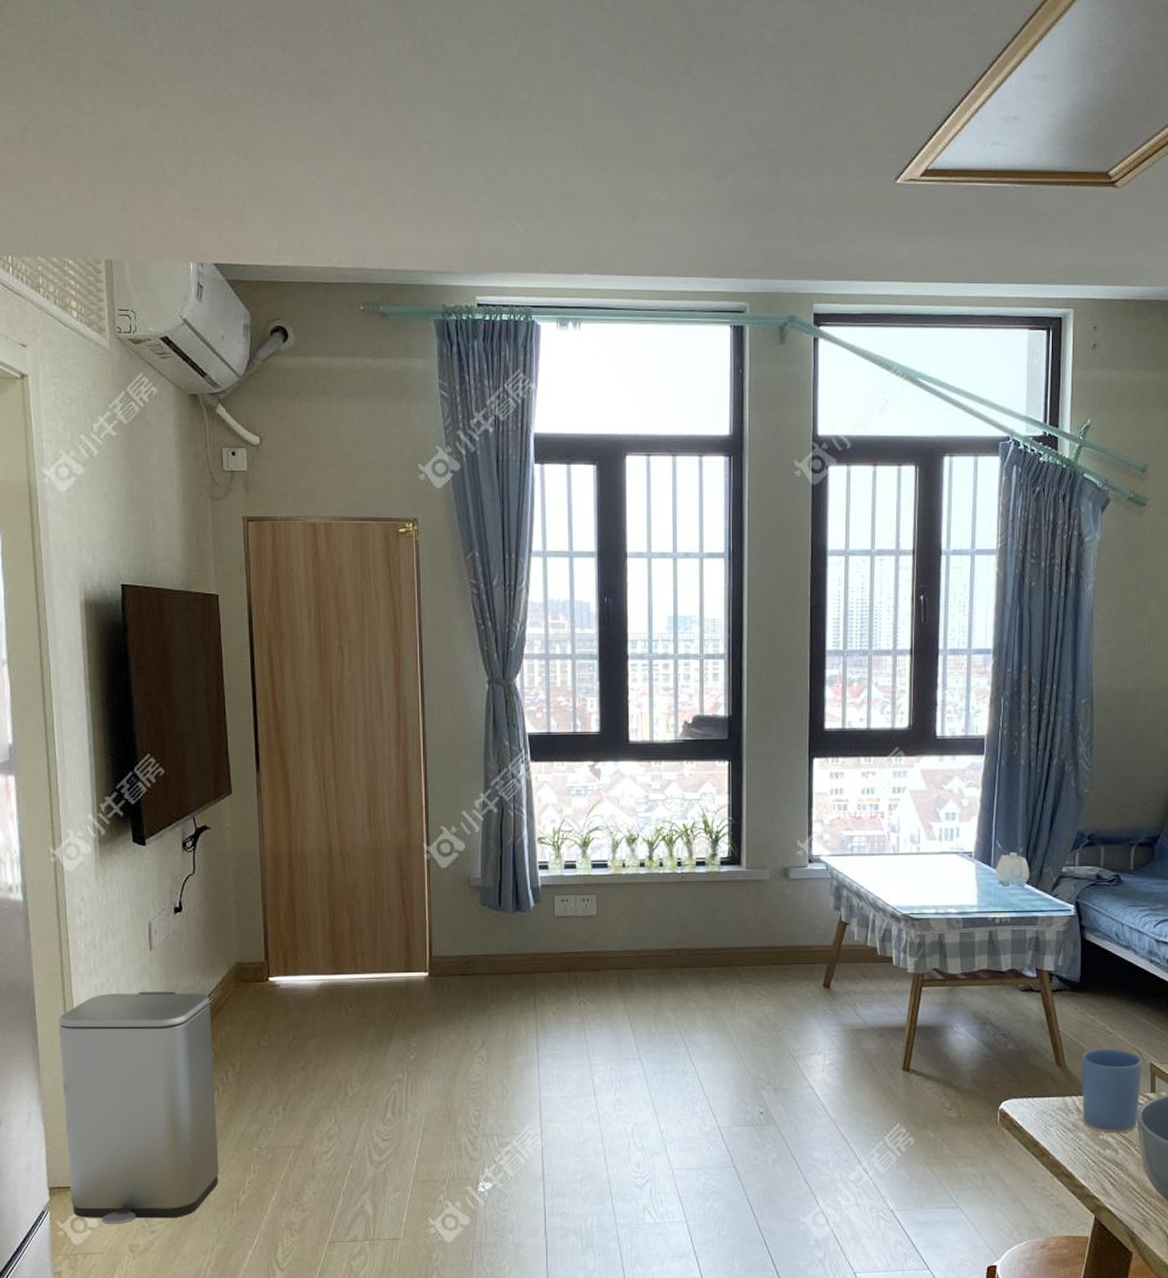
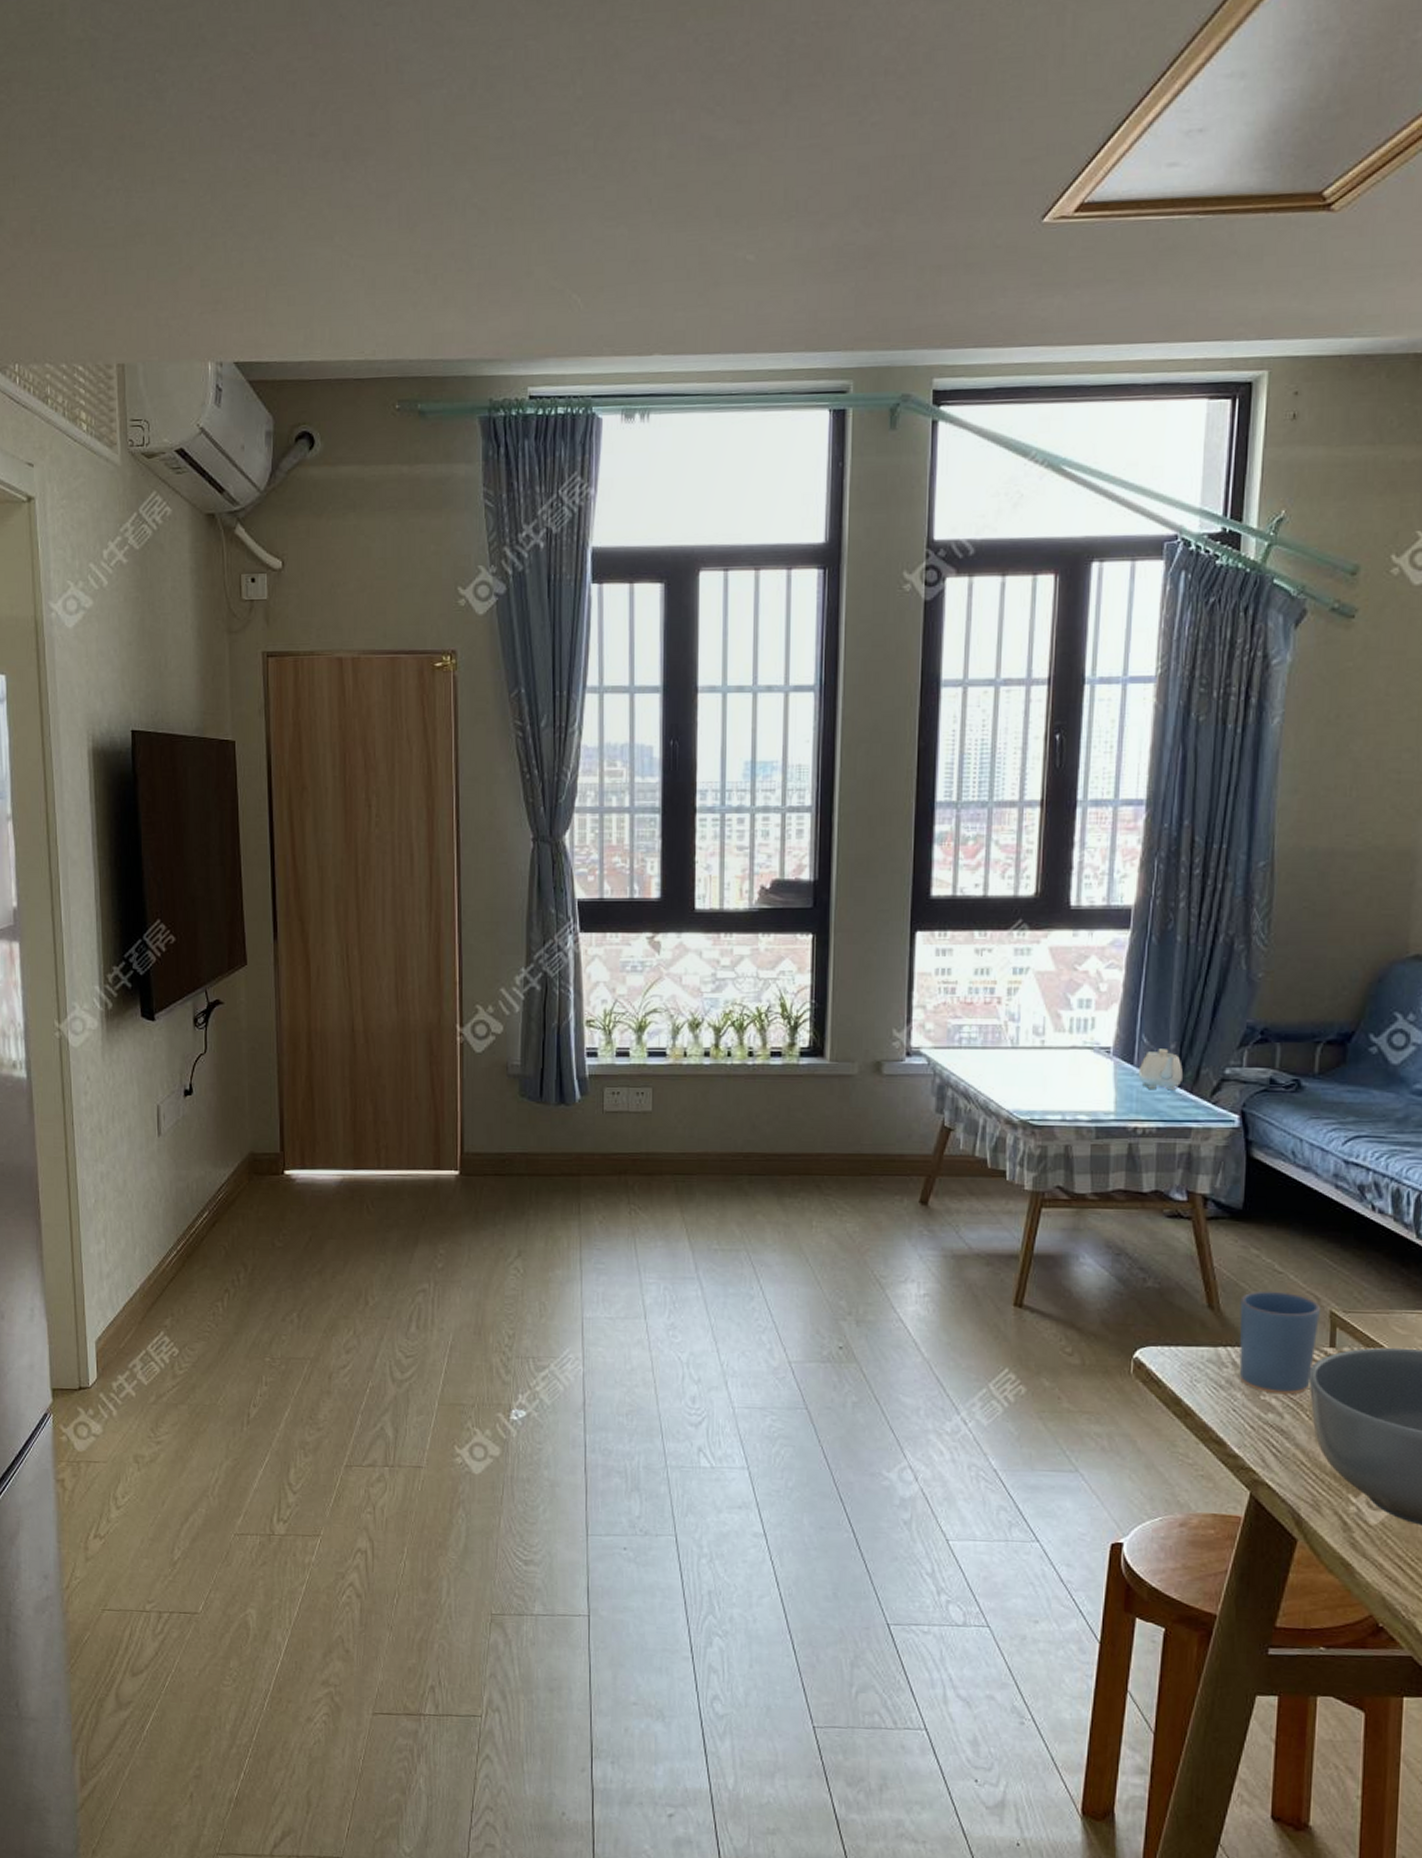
pedal bin: present [58,992,219,1225] -> none [62,1182,229,1433]

